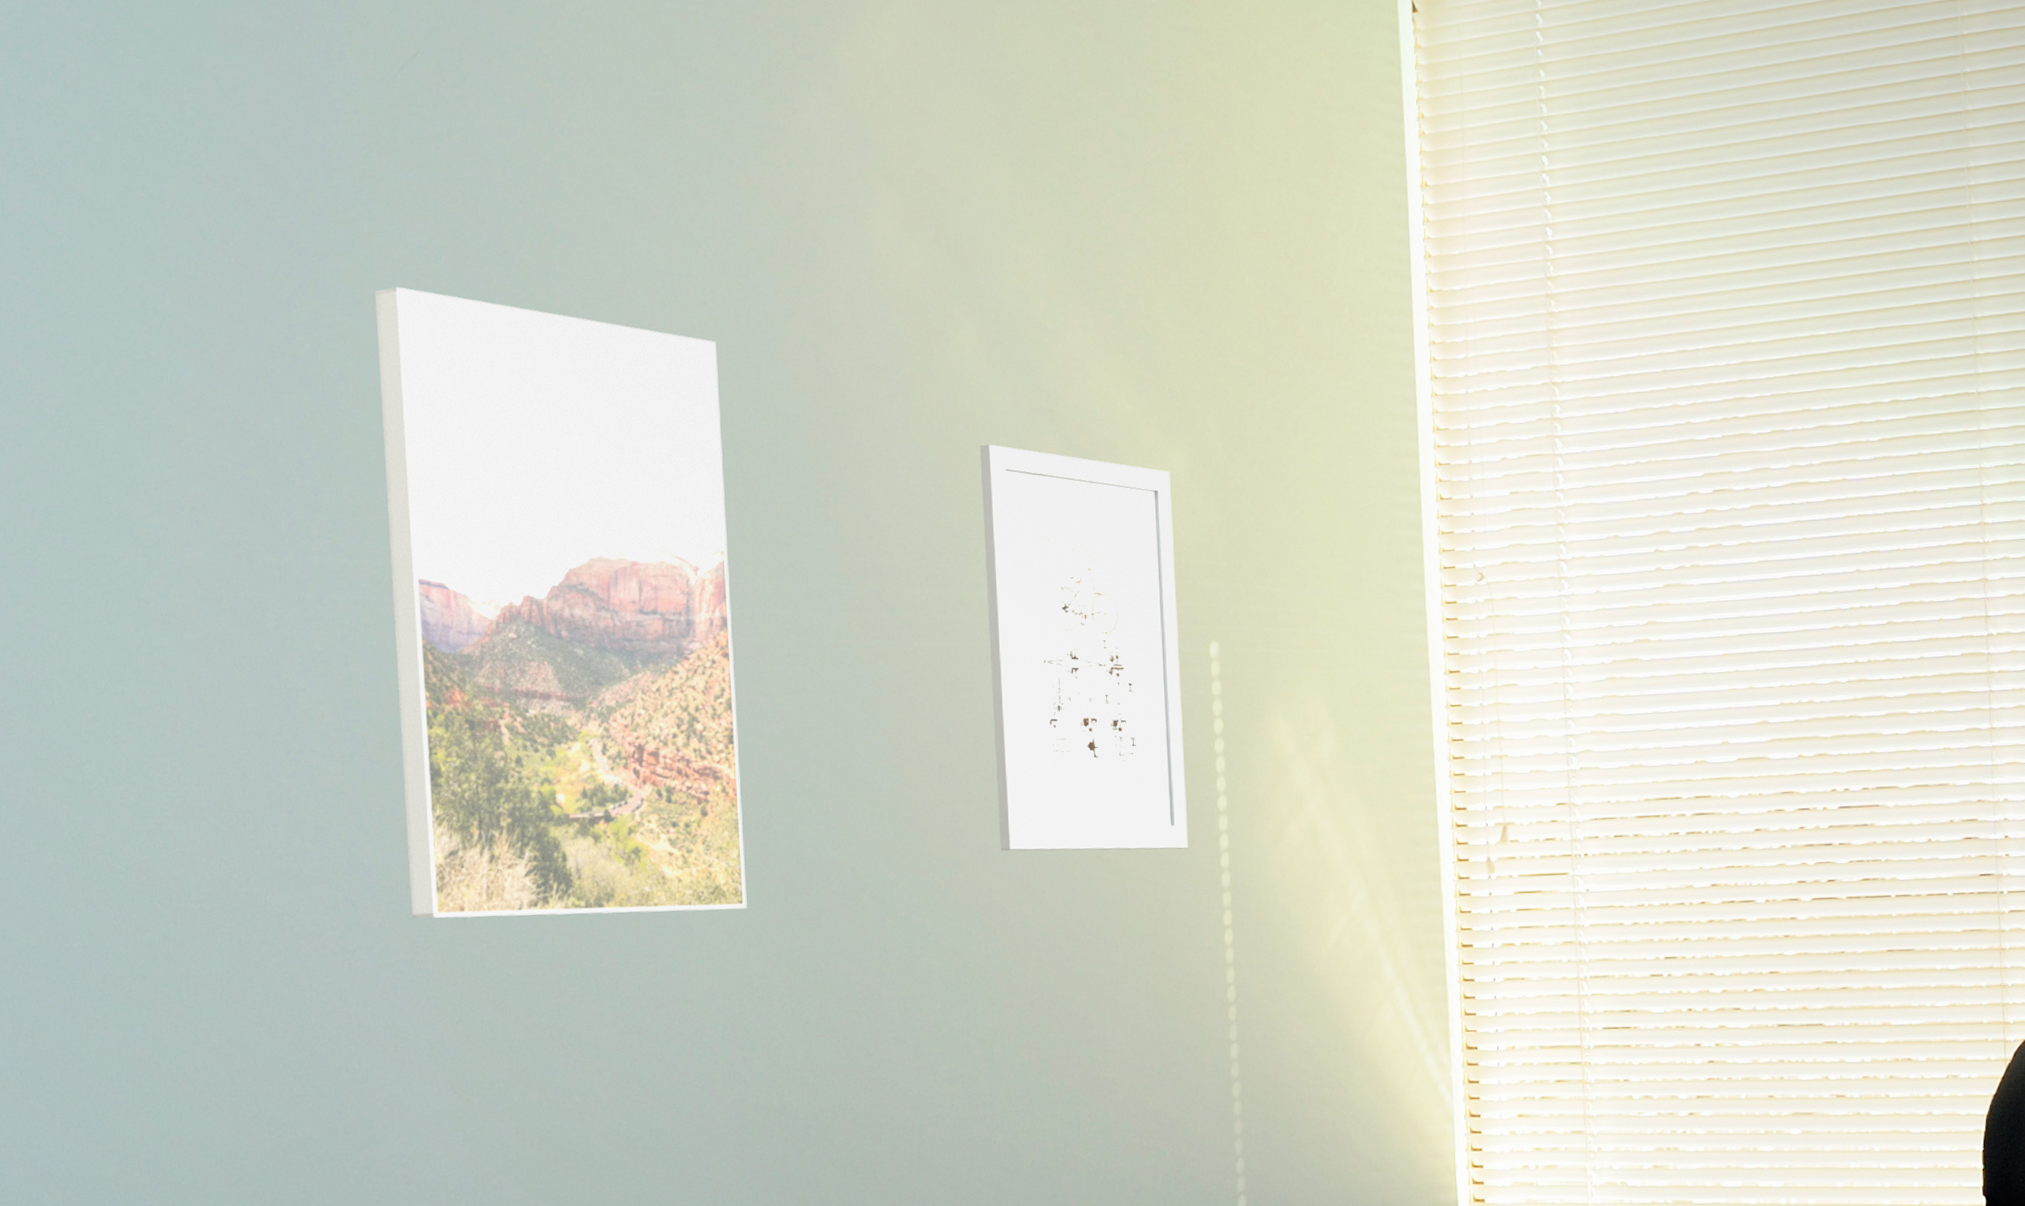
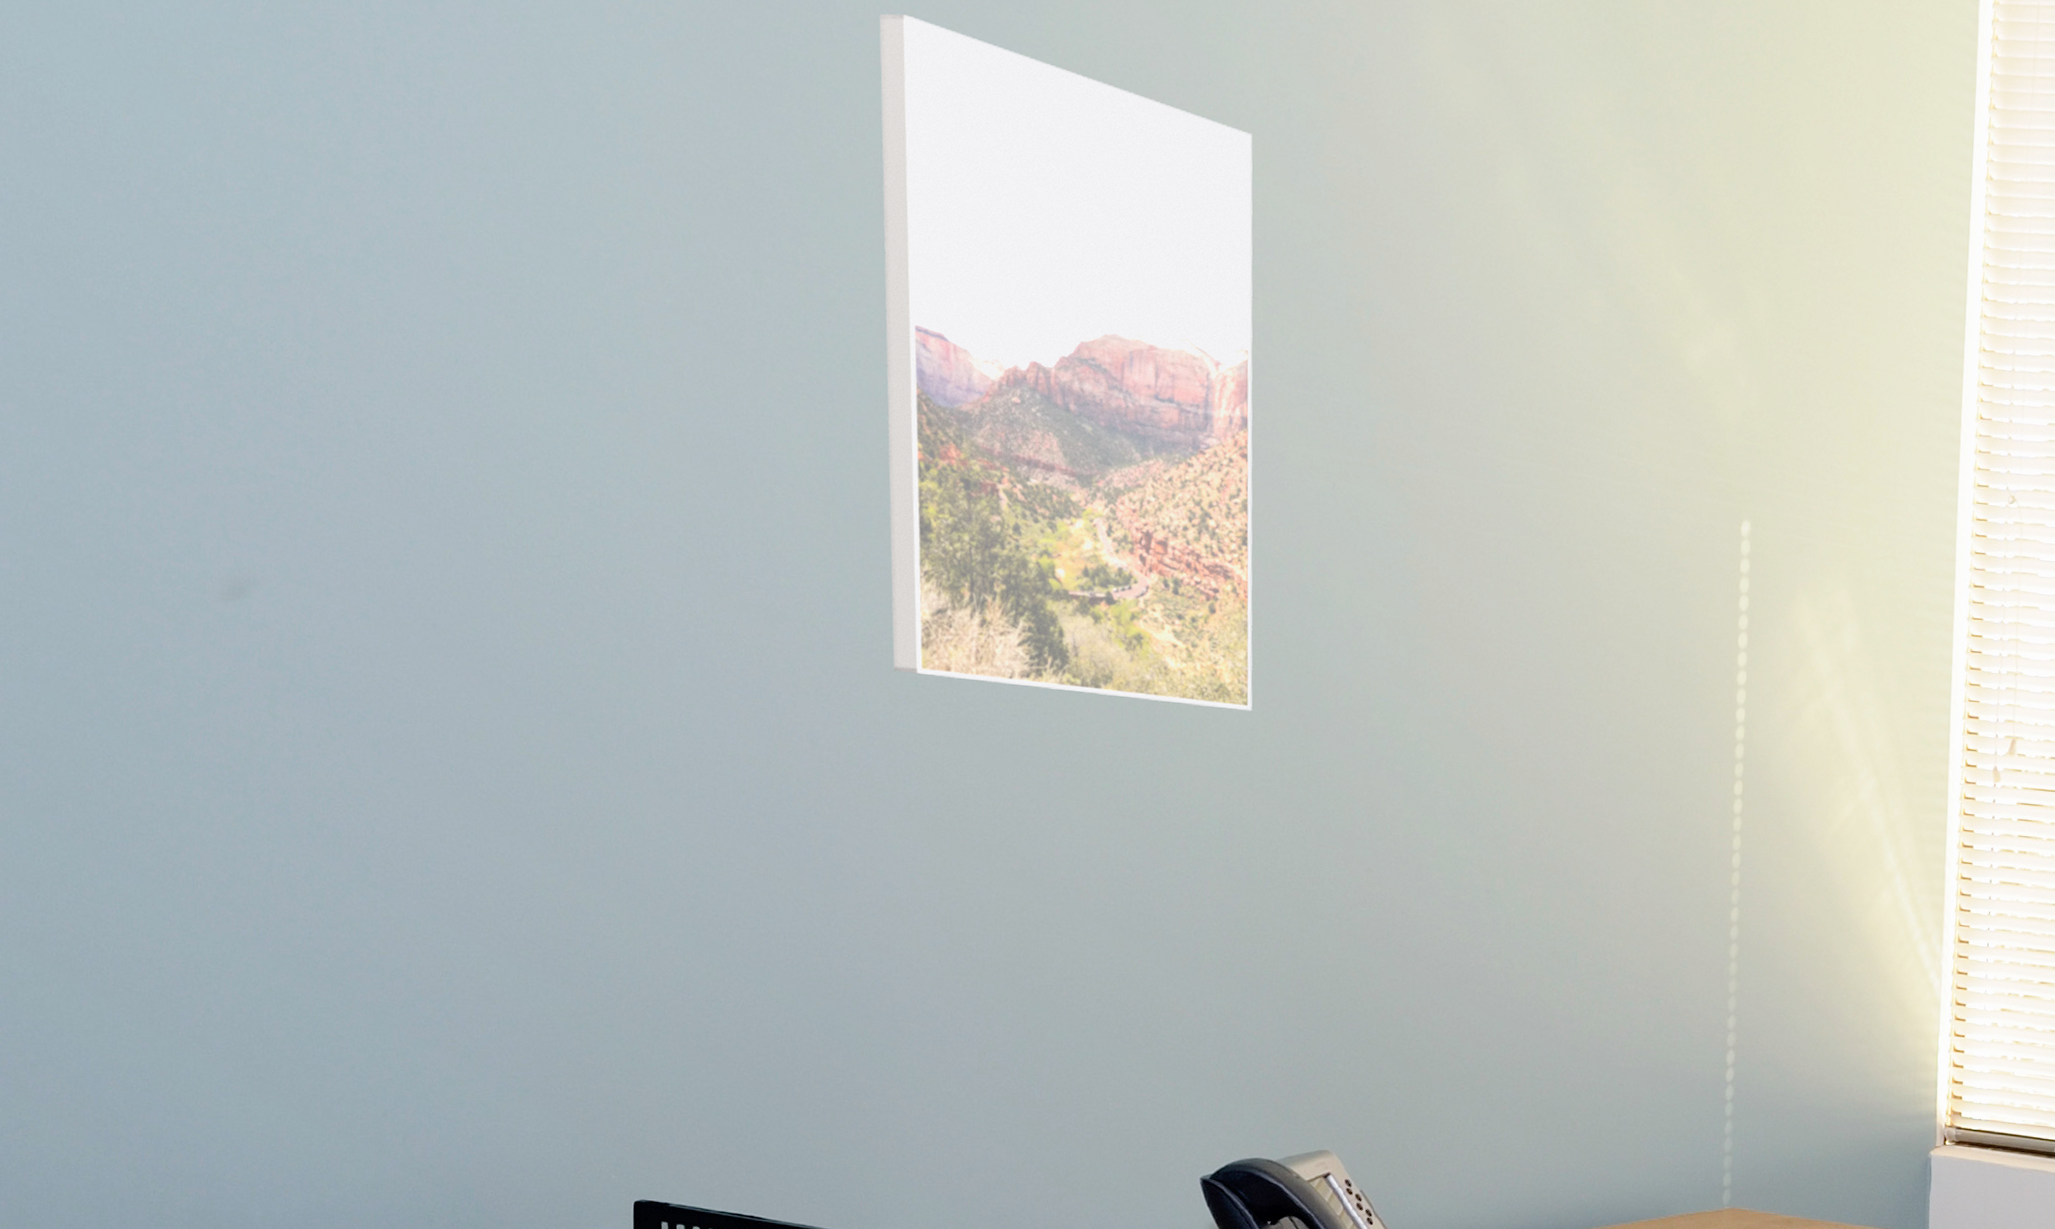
wall art: present [979,444,1188,851] -> none [1516,288,1715,717]

